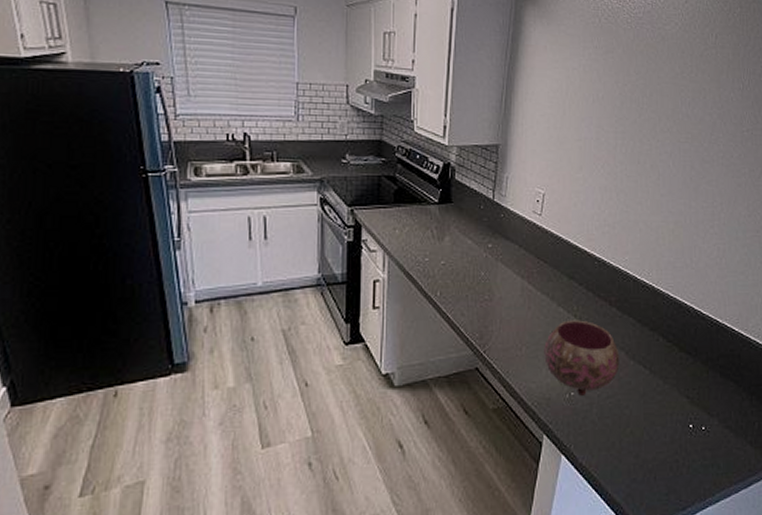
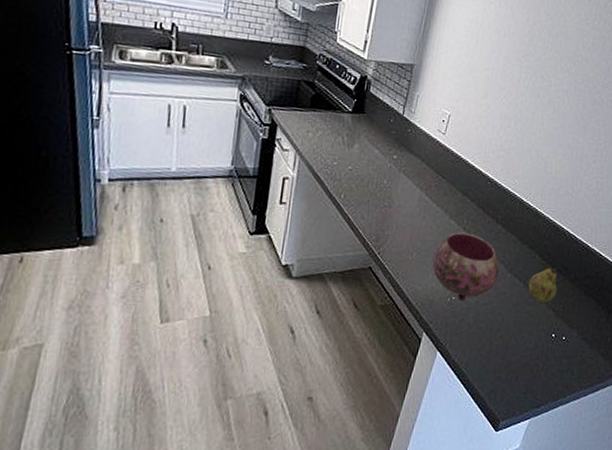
fruit: none [655,350,688,389] -> present [528,268,557,302]

